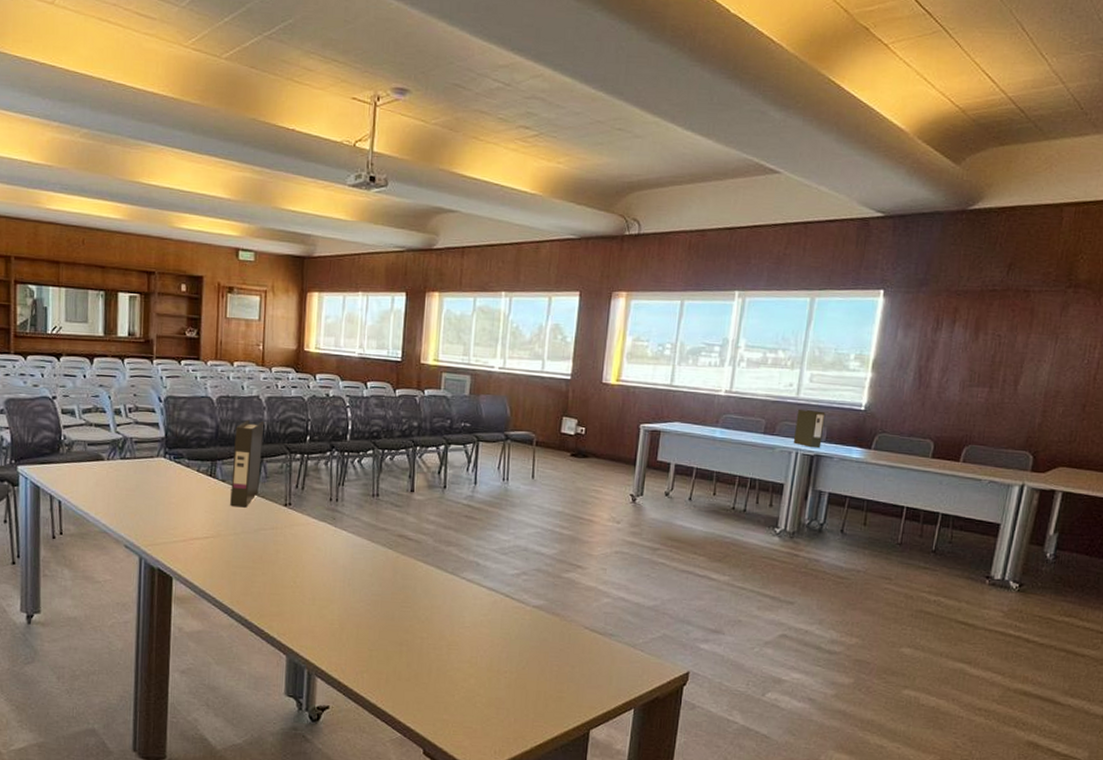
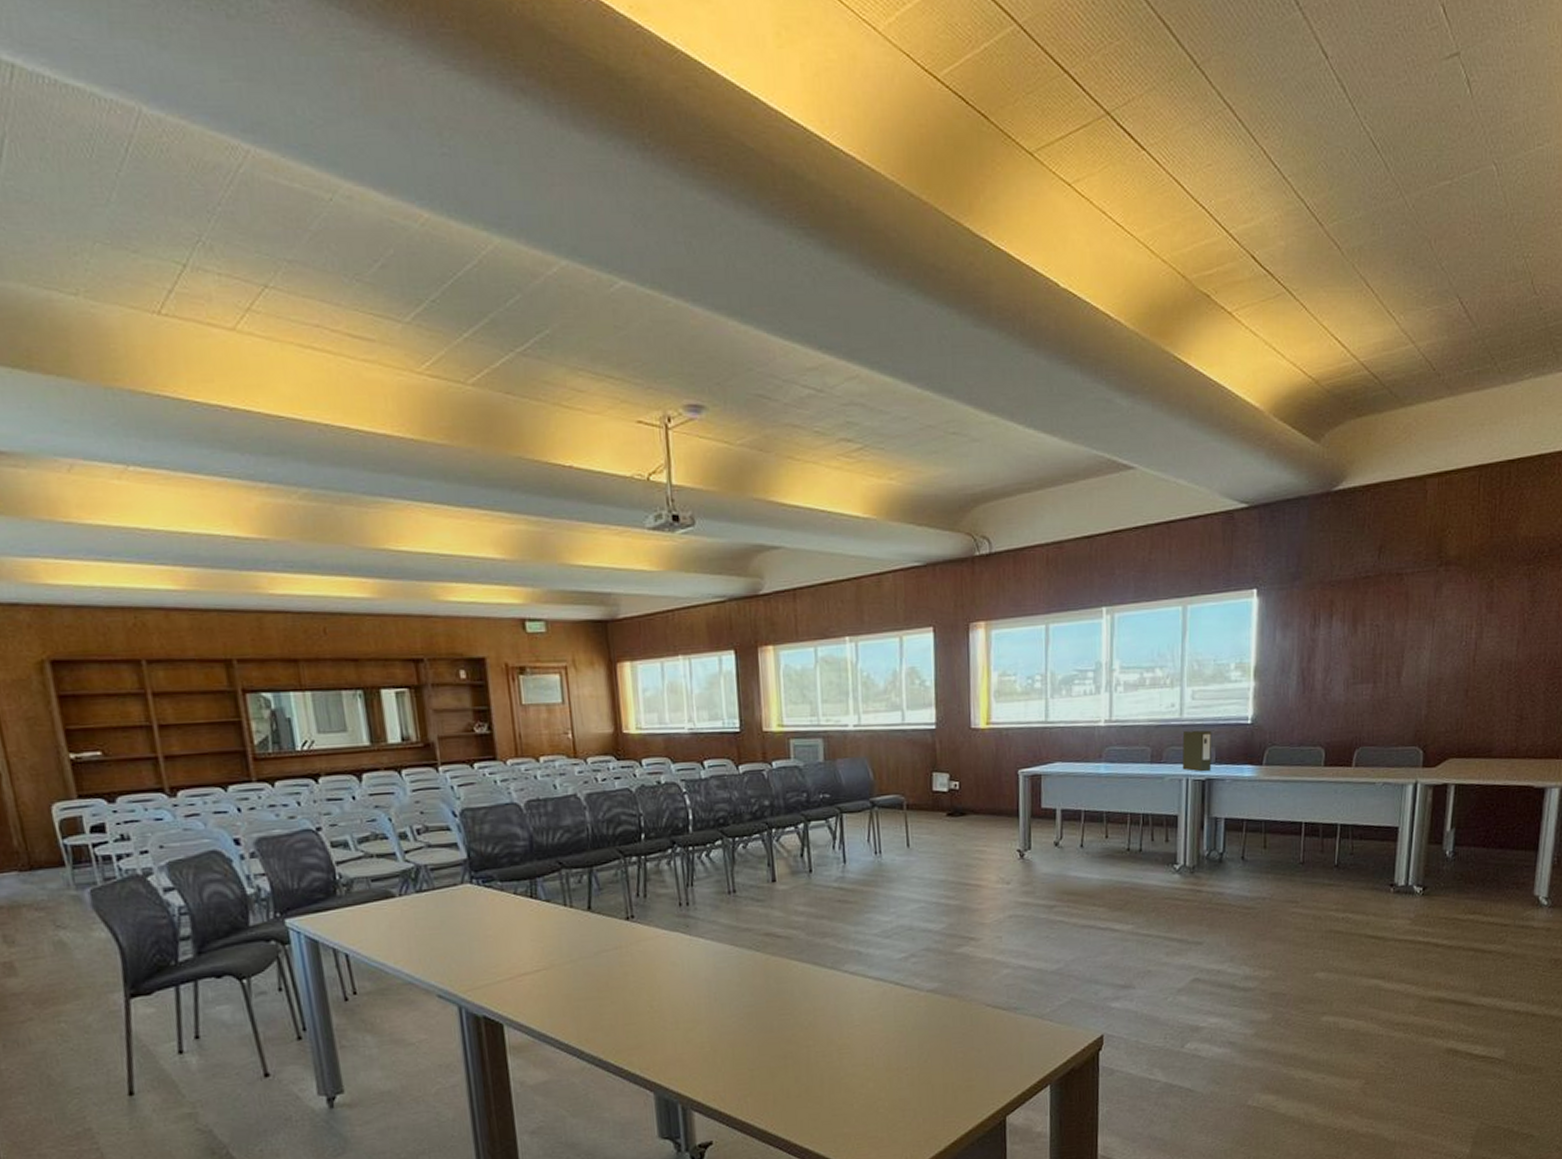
binder: present [230,419,264,508] -> none [553,824,593,930]

